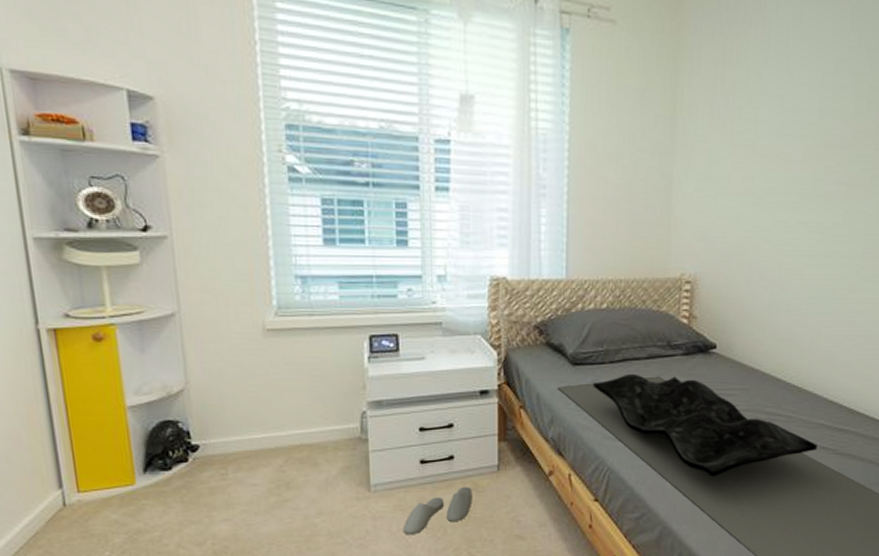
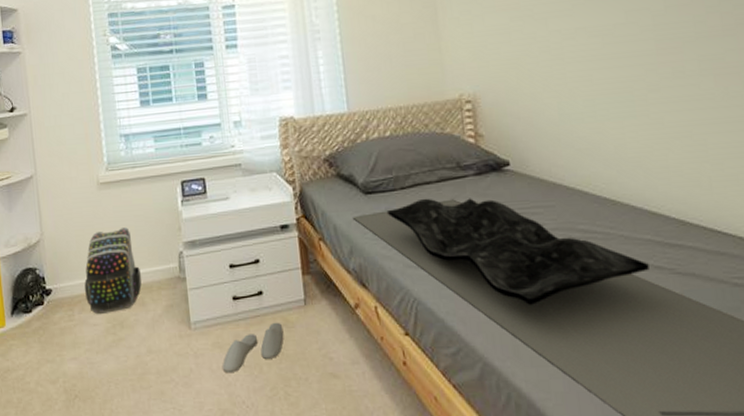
backpack: none [242,382,315,475] -> present [84,227,142,315]

